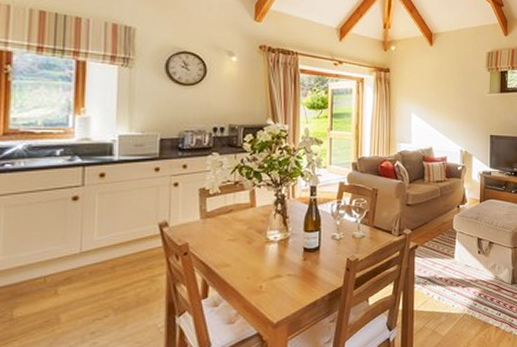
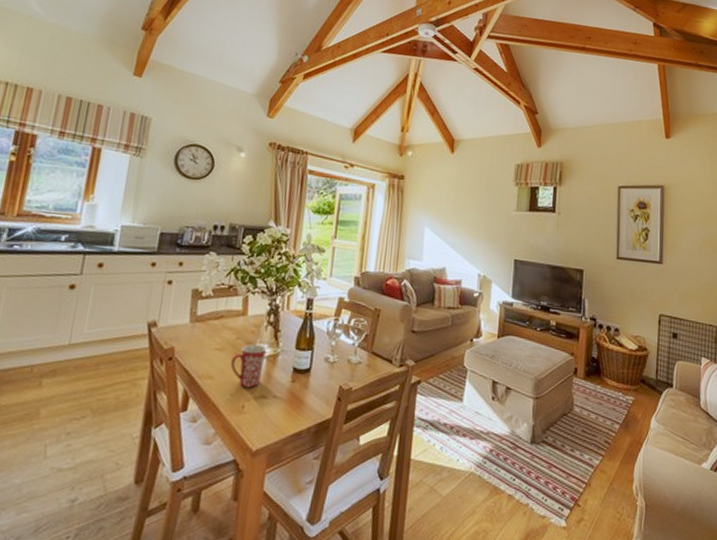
mug: none [244,231,278,270] -> present [230,343,267,387]

